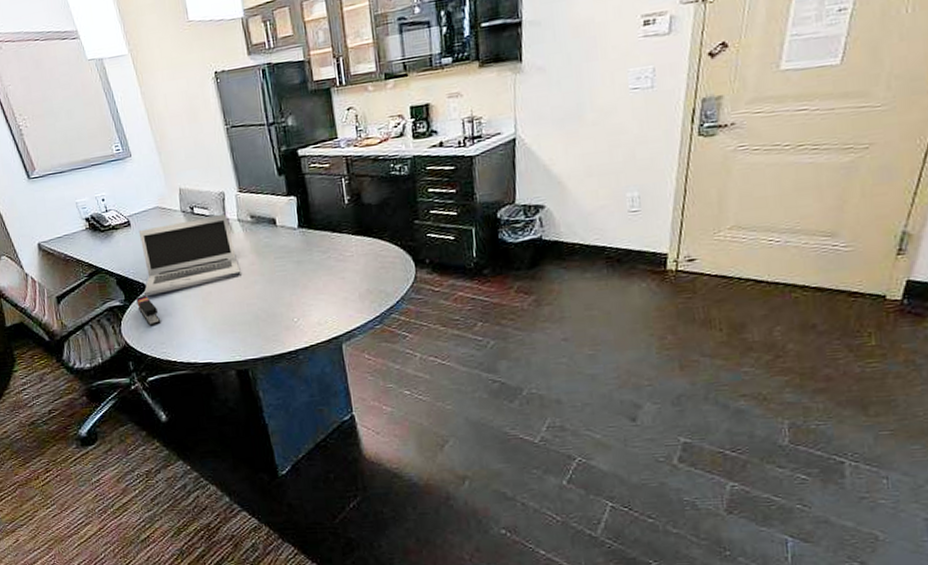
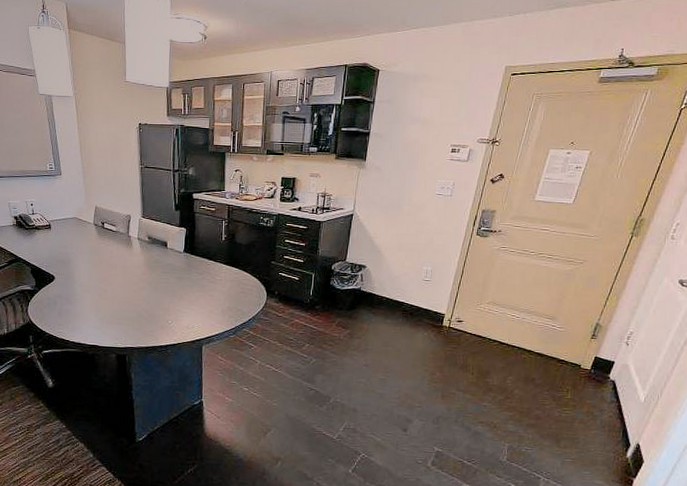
stapler: present [136,294,161,327] -> none [45,284,62,310]
laptop: present [138,214,241,297] -> none [53,232,133,286]

